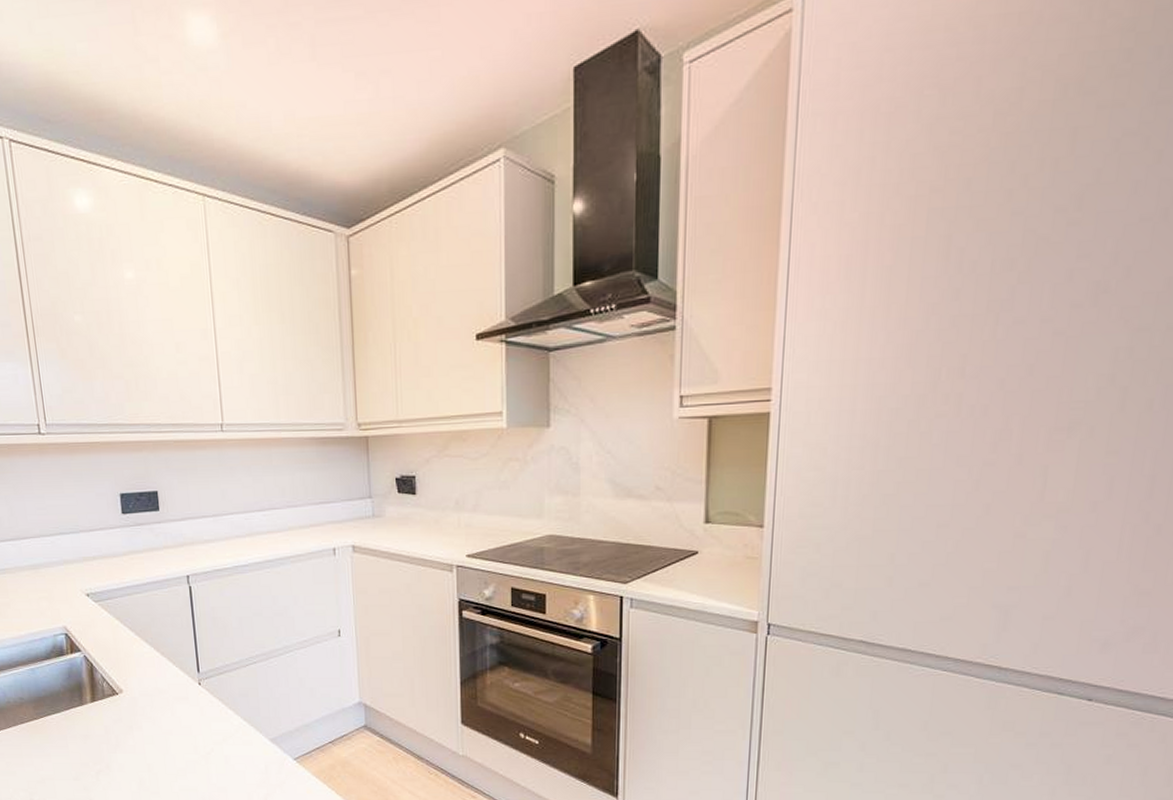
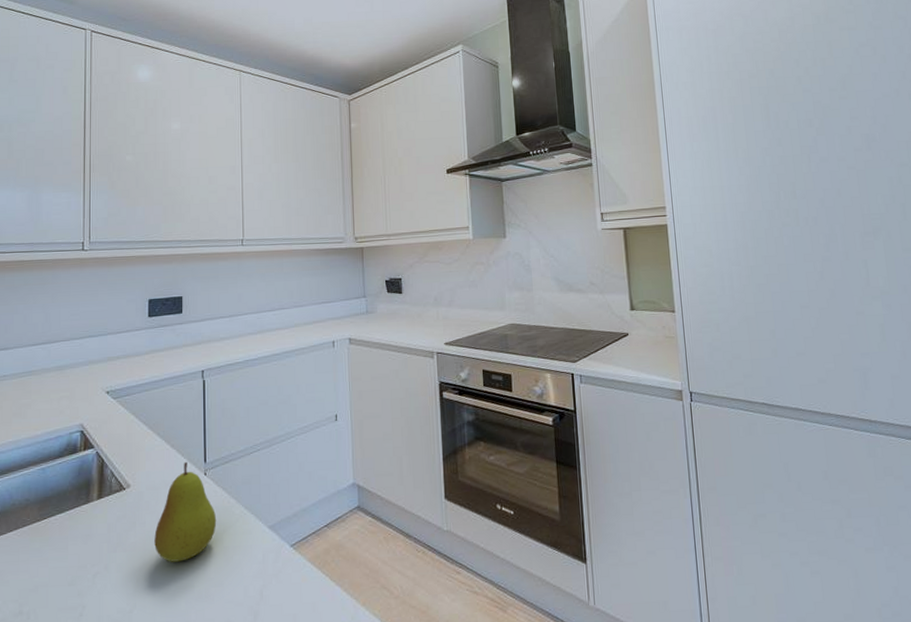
fruit: none [152,670,216,766] -> present [154,461,217,562]

